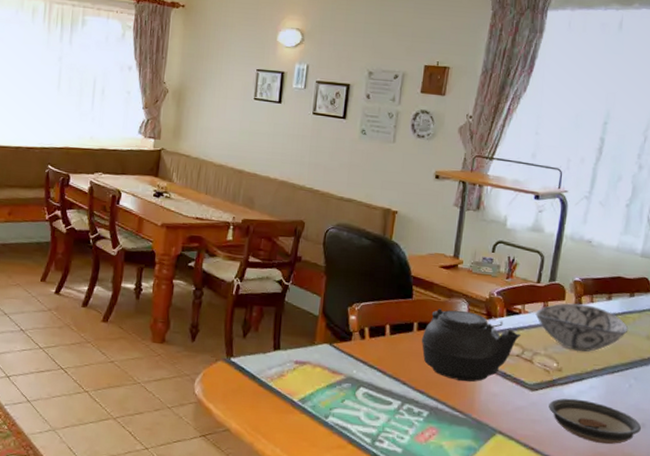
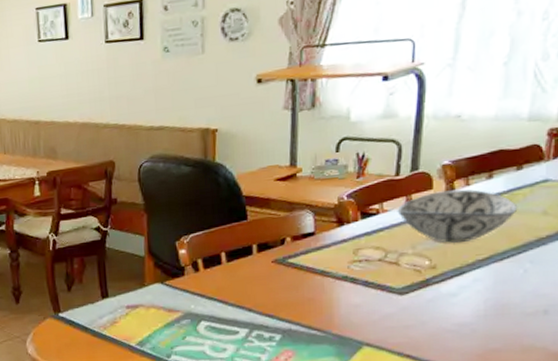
teapot: present [421,308,521,383] -> none [263,222,381,298]
saucer: present [549,398,641,445] -> none [424,295,543,339]

